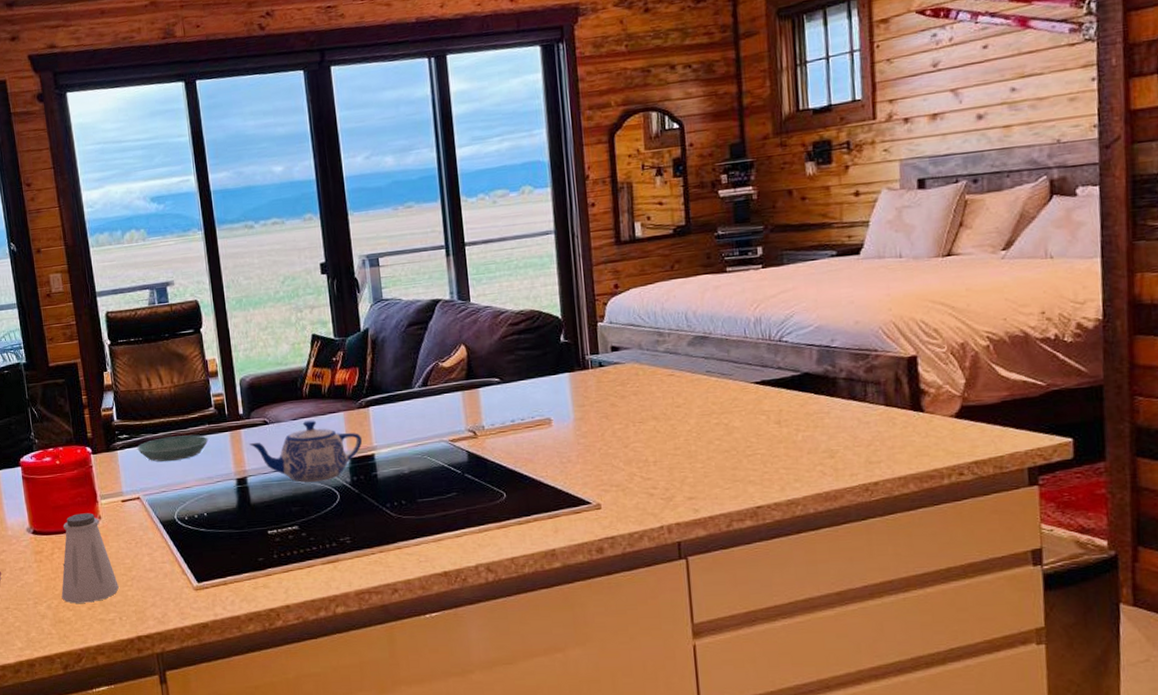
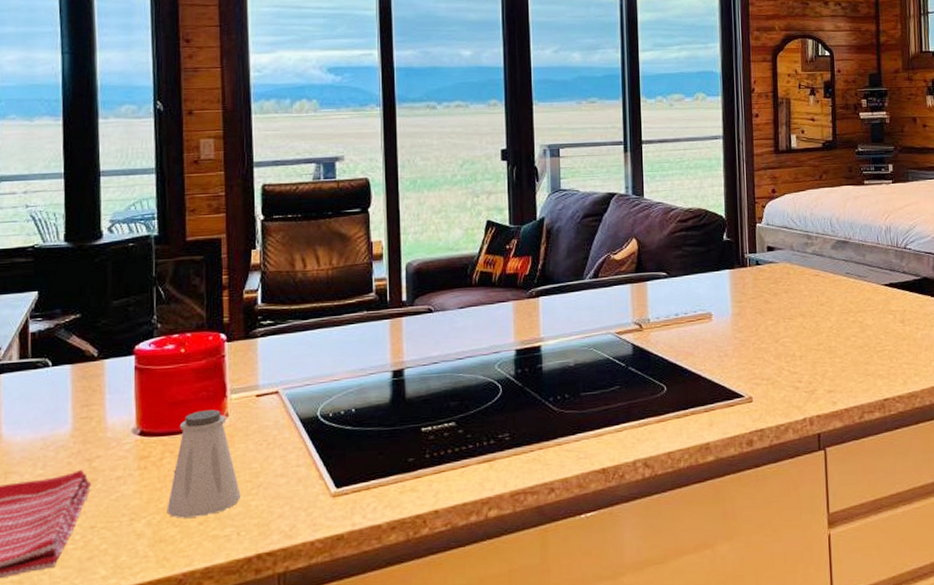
saucer: present [137,435,209,462] -> none [281,322,365,351]
teapot: present [250,420,363,483] -> none [410,309,530,375]

